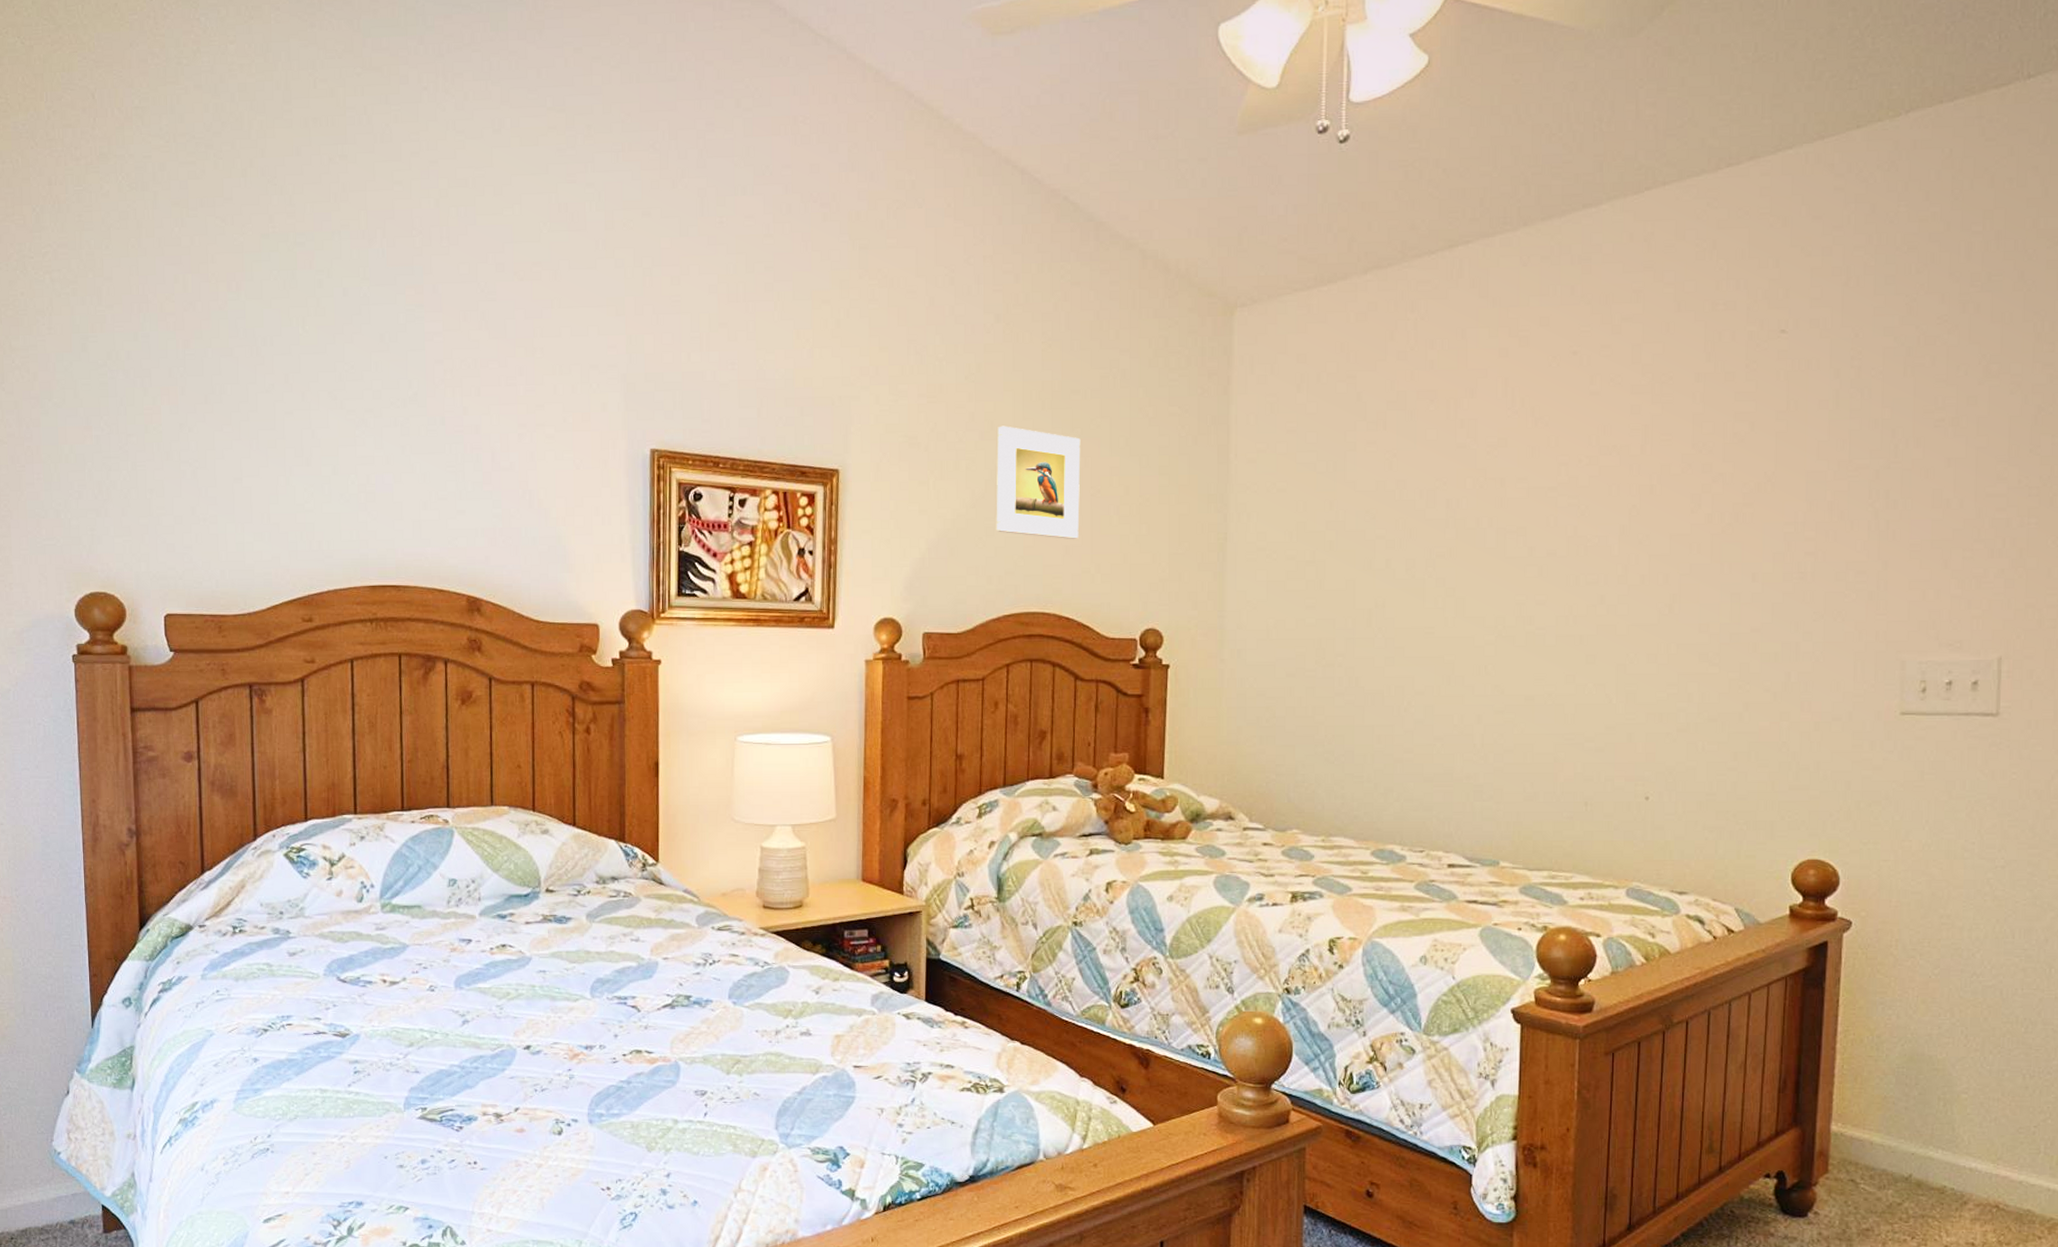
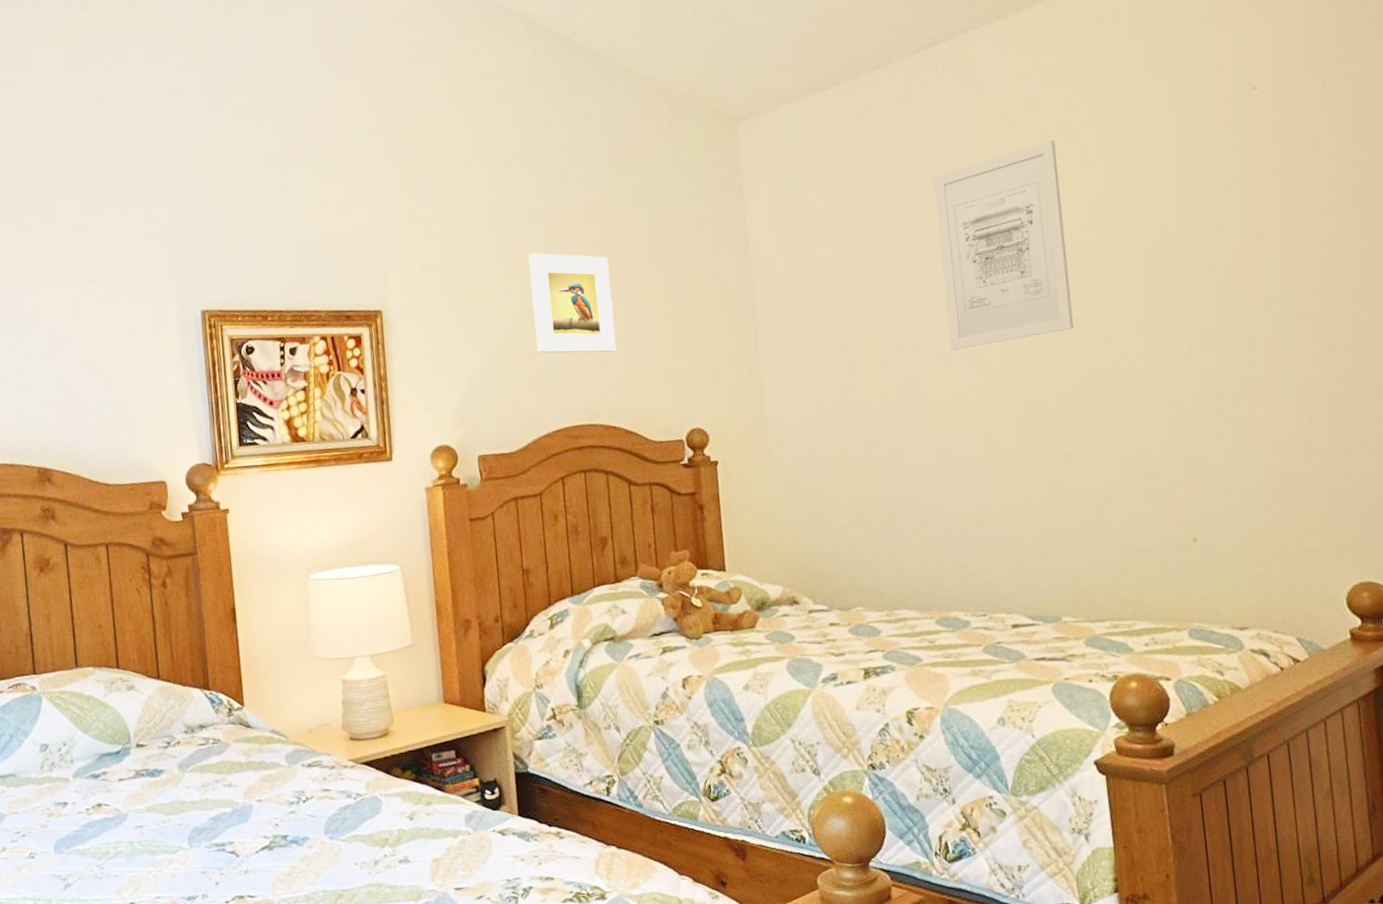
wall art: none [1425,364,1564,575] -> present [933,140,1074,350]

